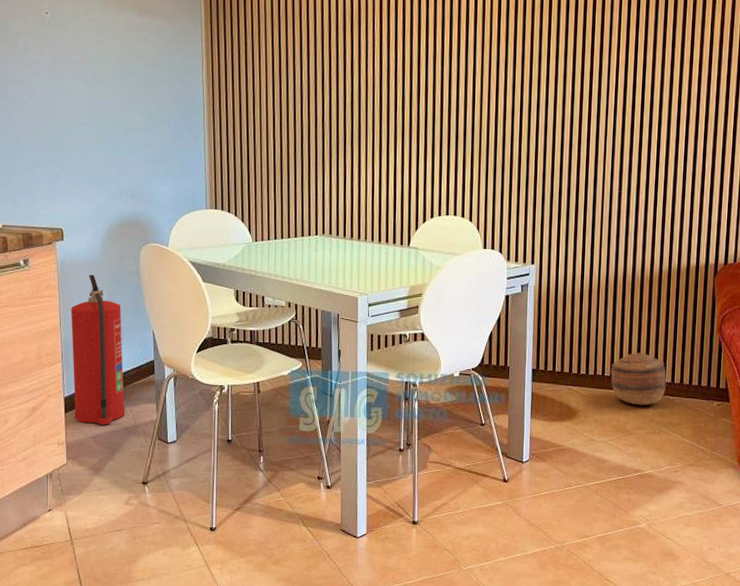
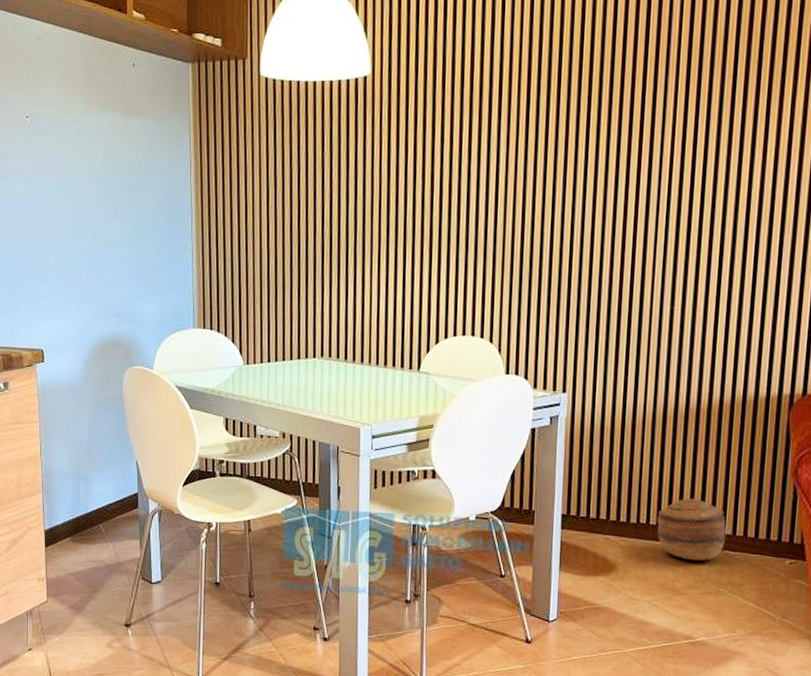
fire extinguisher: present [70,274,125,425] -> none [51,399,108,562]

